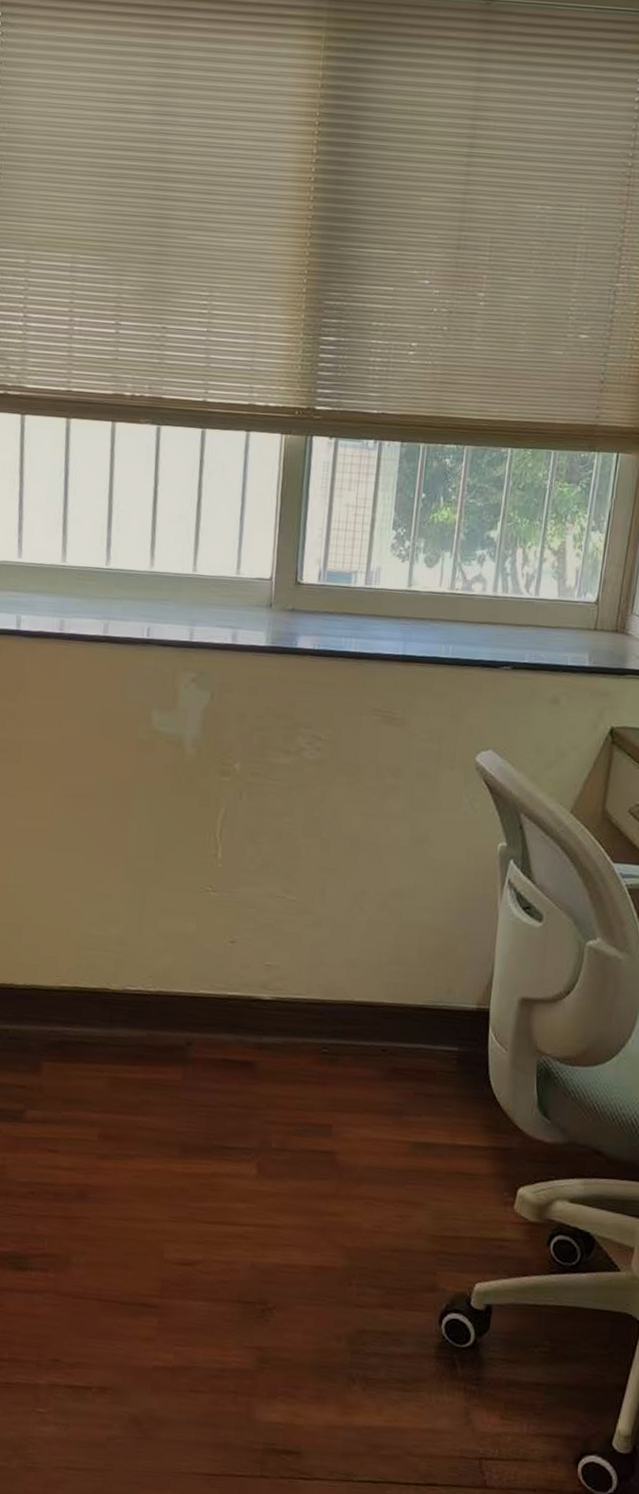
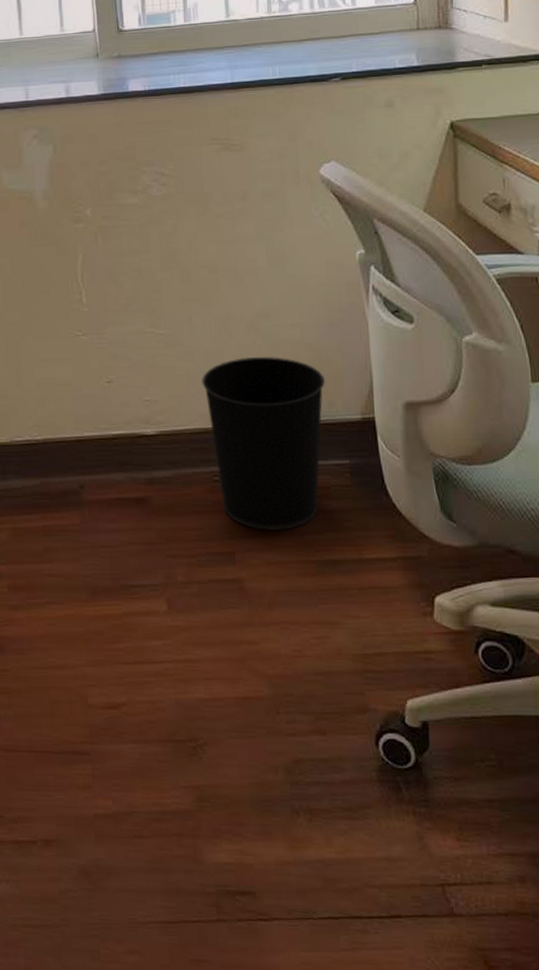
wastebasket: none [325,934,448,1110] -> present [201,356,325,532]

